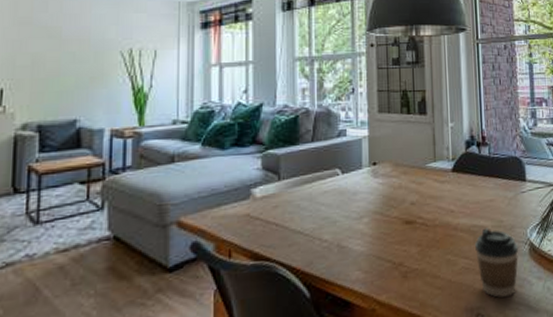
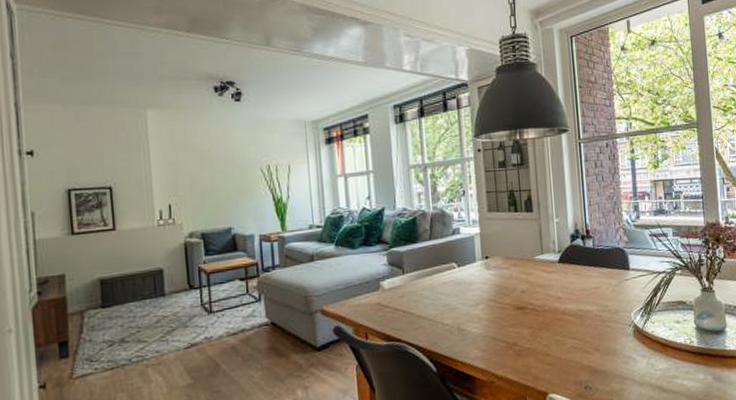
coffee cup: present [475,228,519,298] -> none [582,312,624,373]

